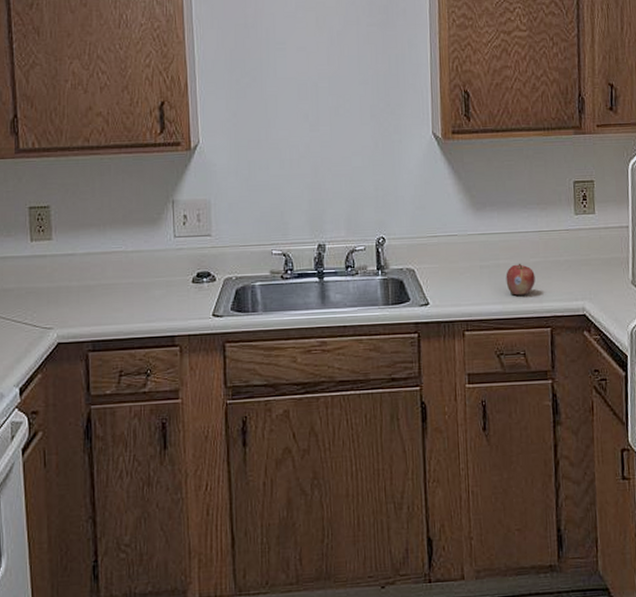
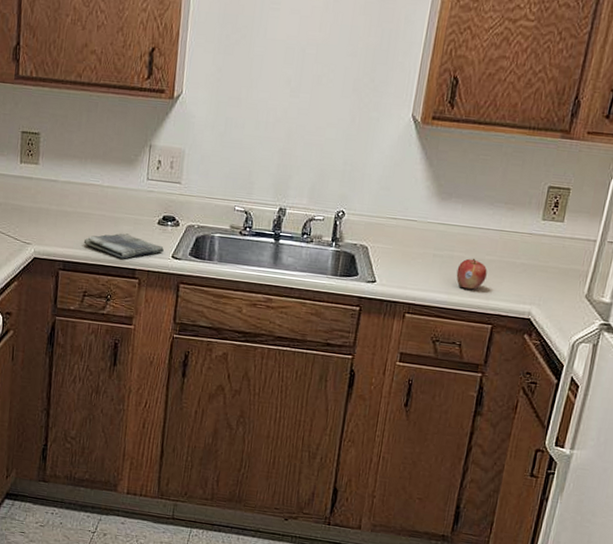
dish towel: none [112,298,203,327] -> present [83,233,164,259]

